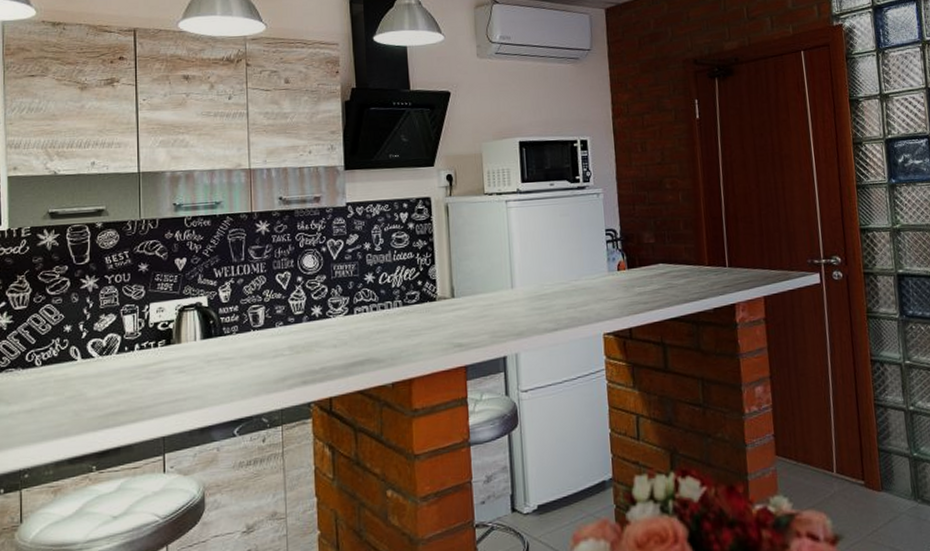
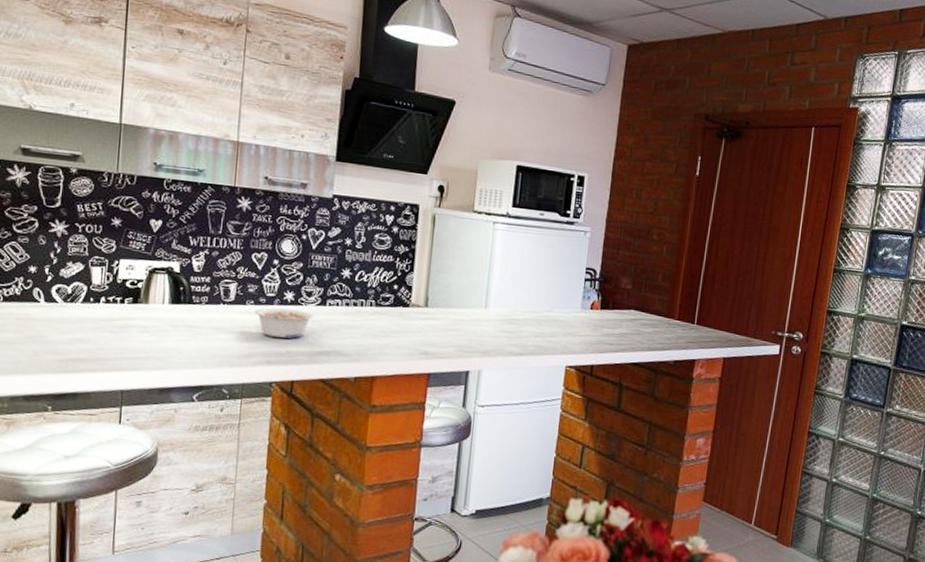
legume: none [285,323,343,356] -> present [255,308,313,339]

